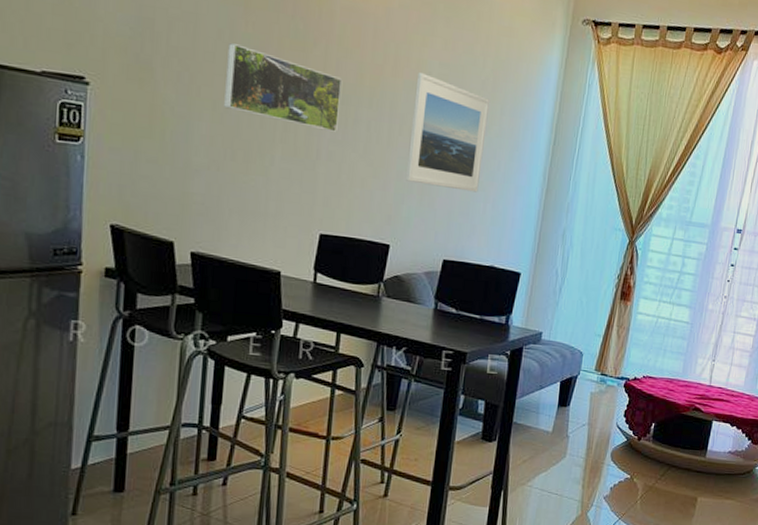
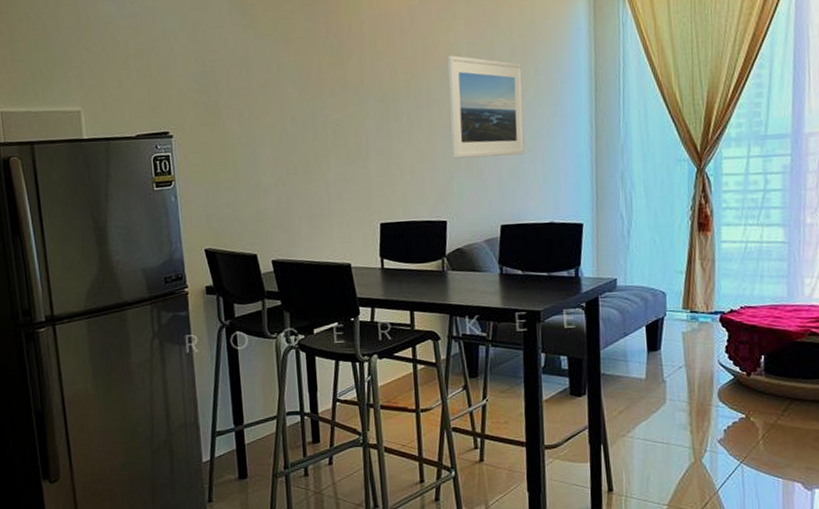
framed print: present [224,43,343,132] -> none [277,73,382,131]

